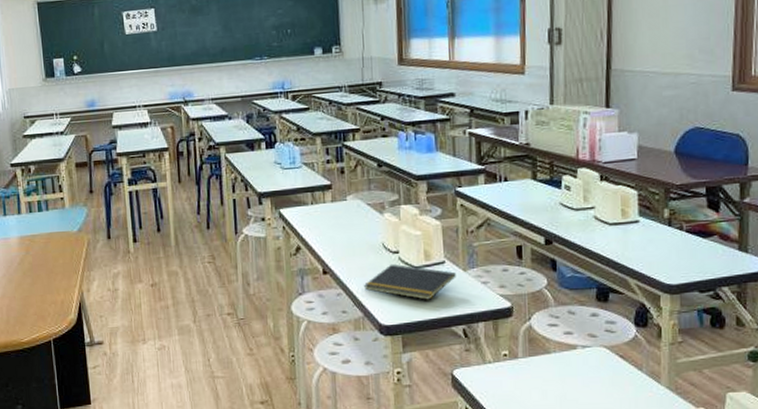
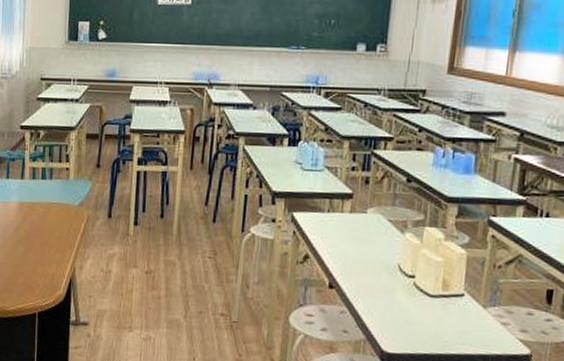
notepad: present [363,264,456,300] -> none [370,288,474,333]

